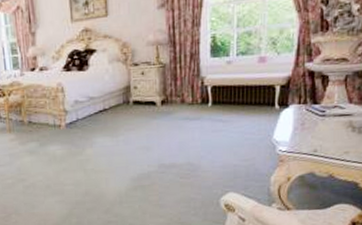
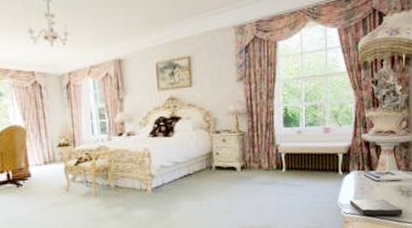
book: none [286,135,352,155] -> present [349,199,403,216]

